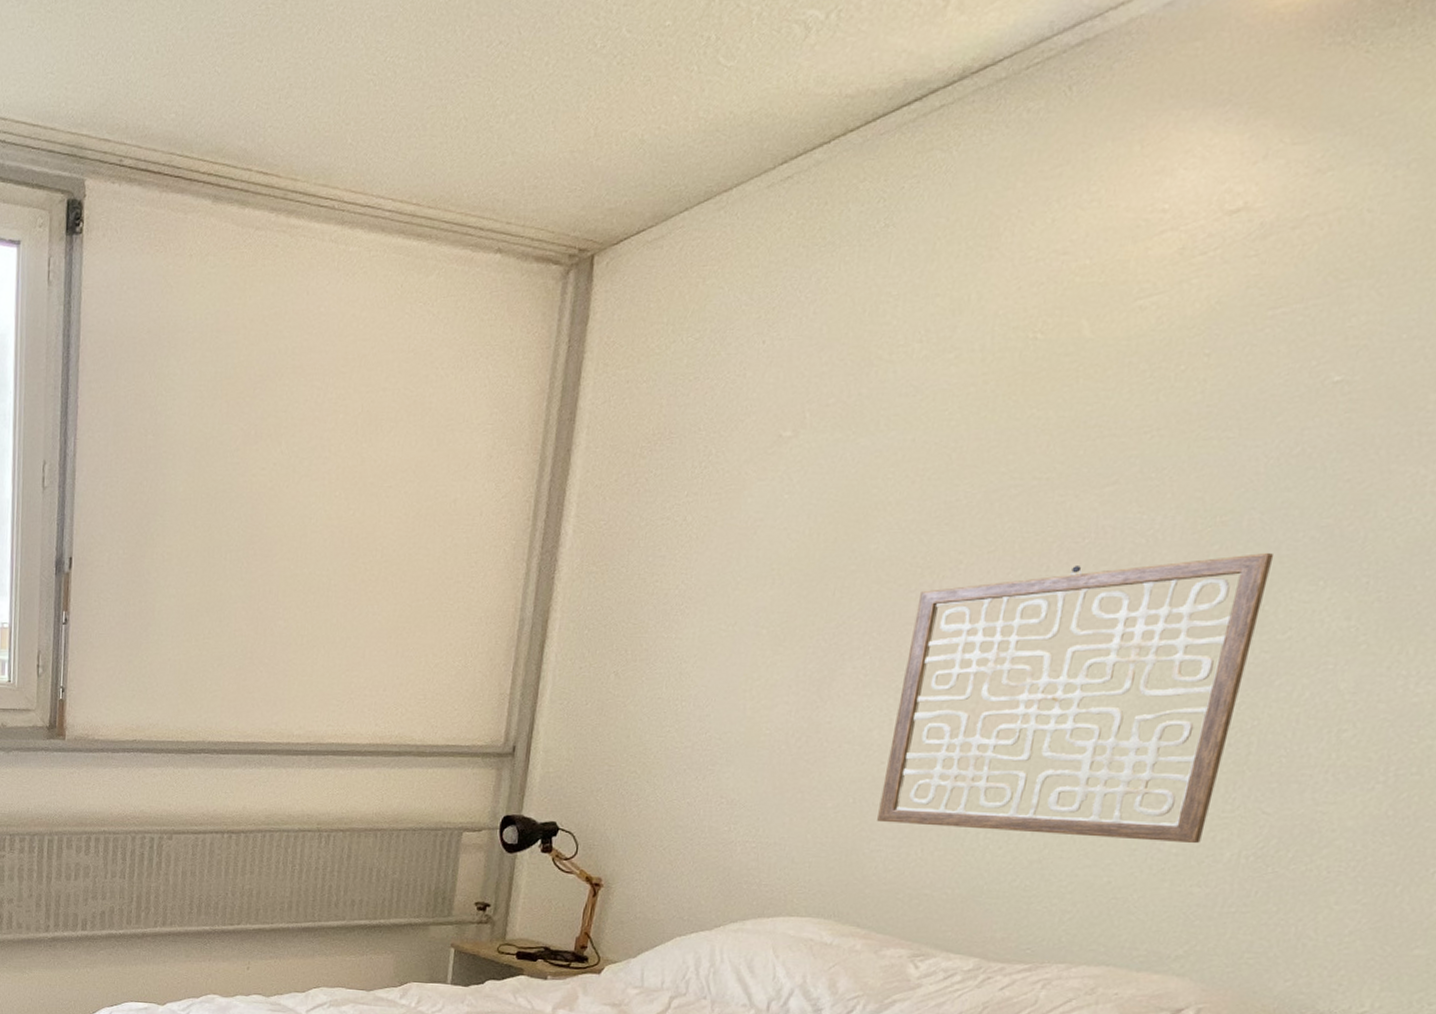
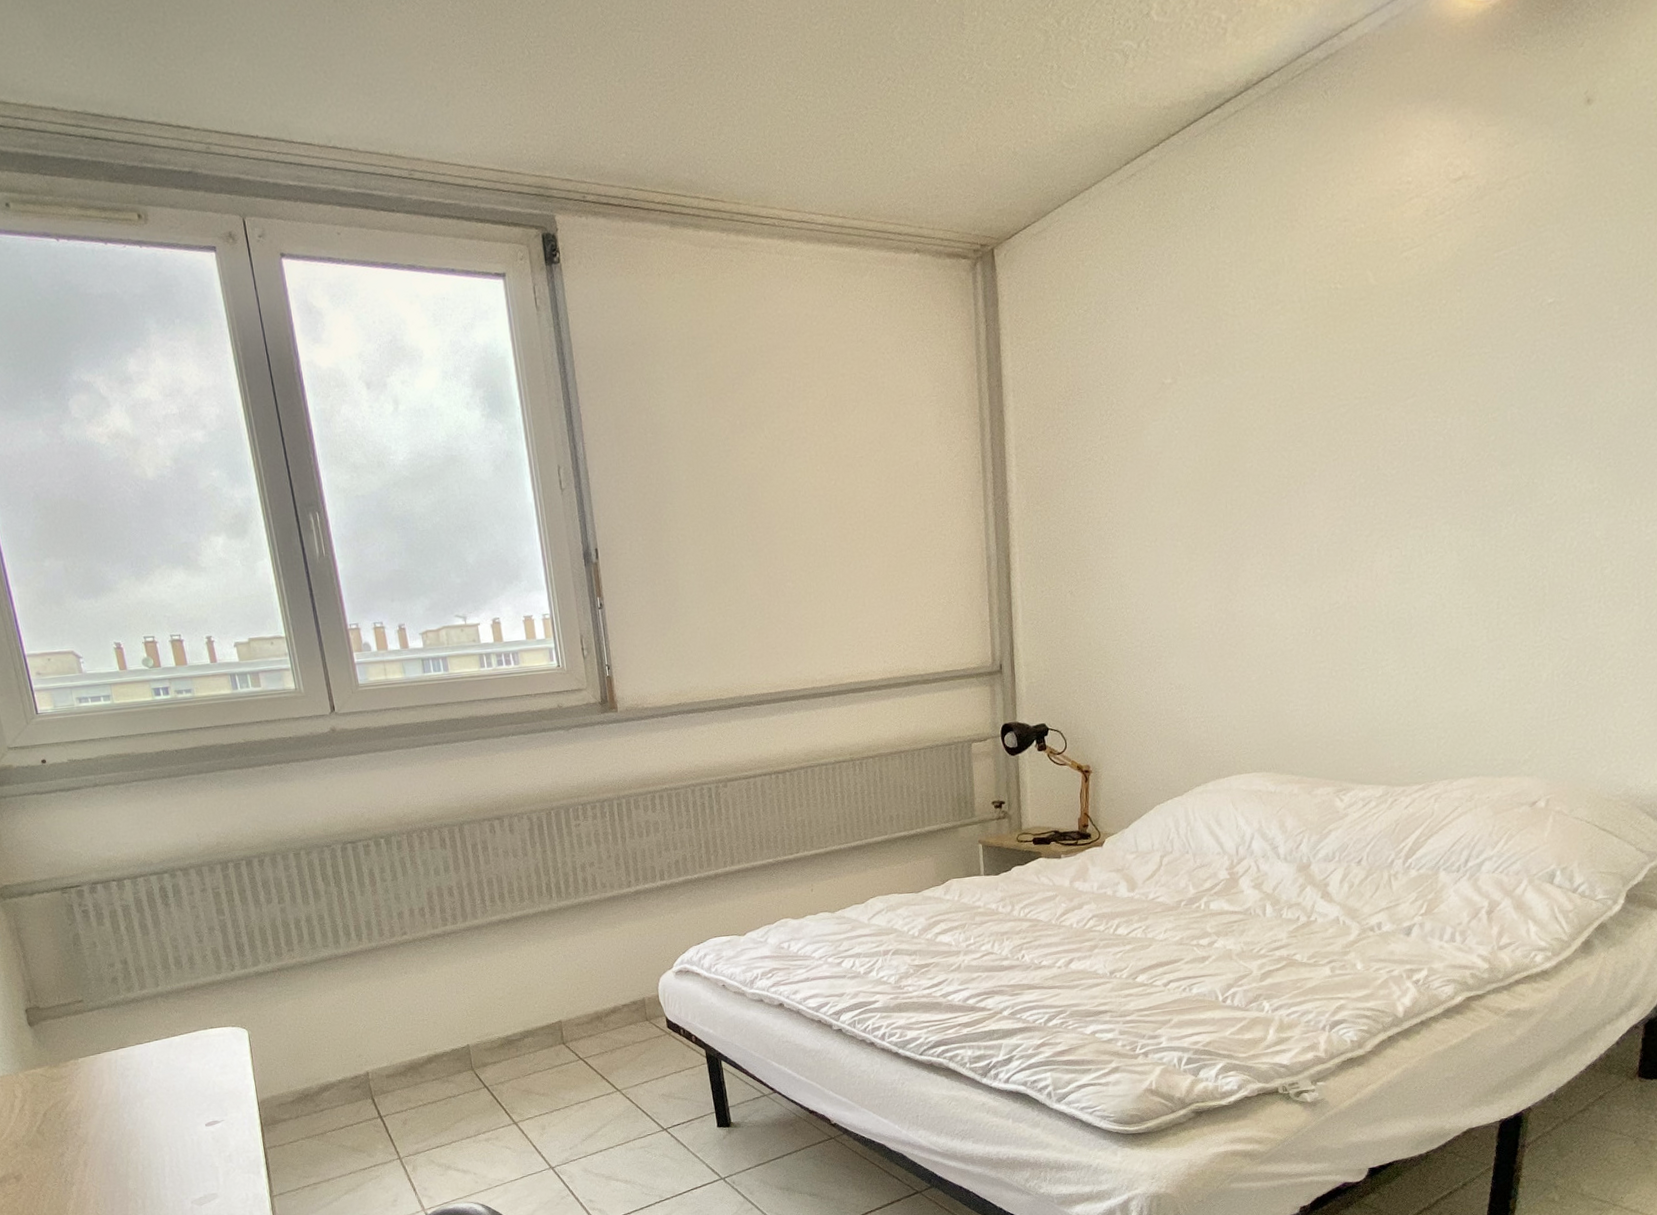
wall art: present [877,553,1274,844] -> none [1289,438,1533,687]

